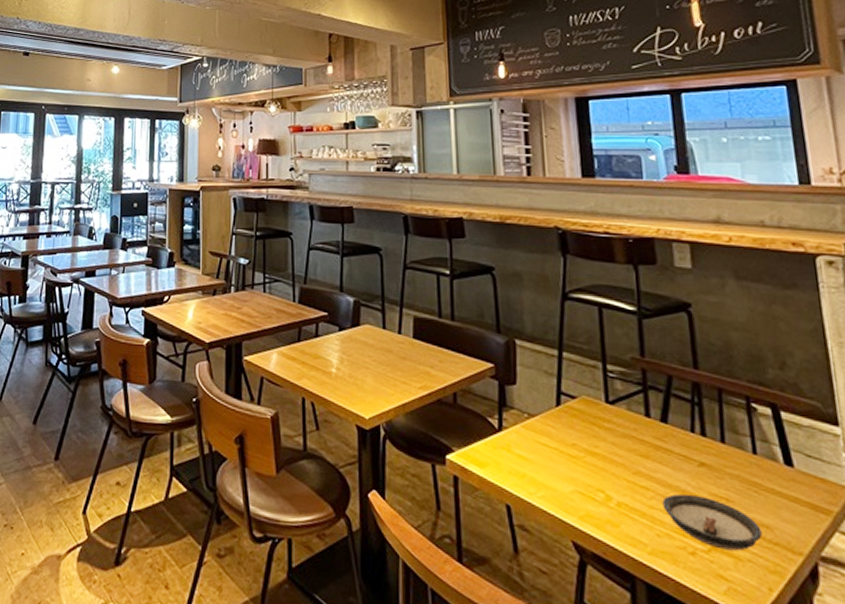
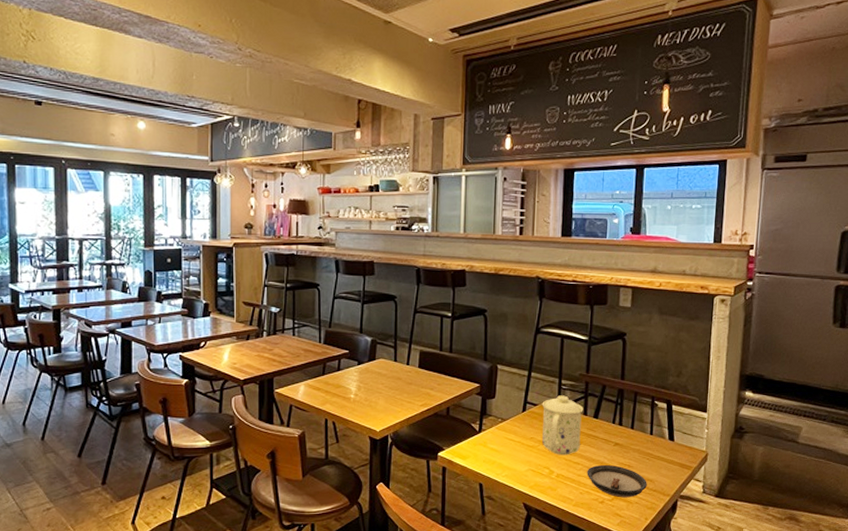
mug: none [582,386,647,475] -> present [542,395,583,455]

